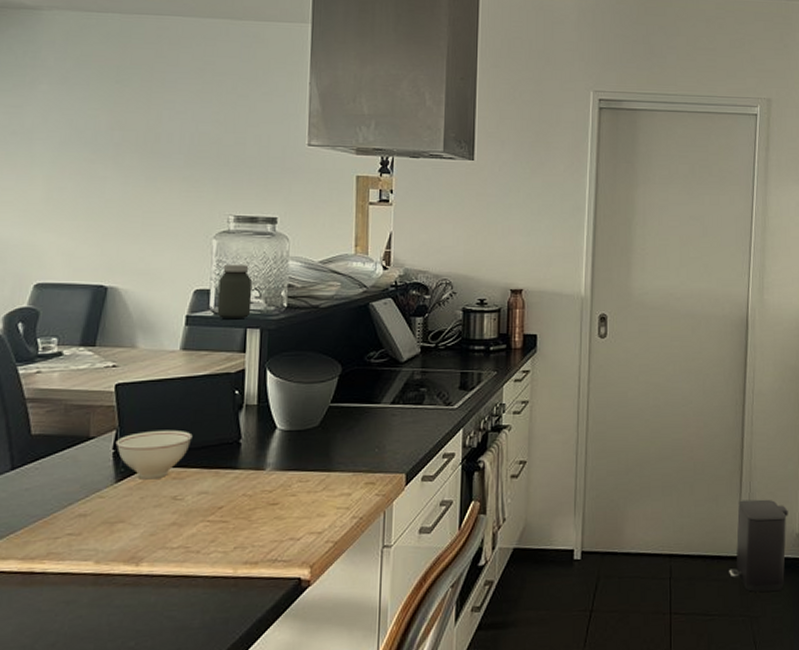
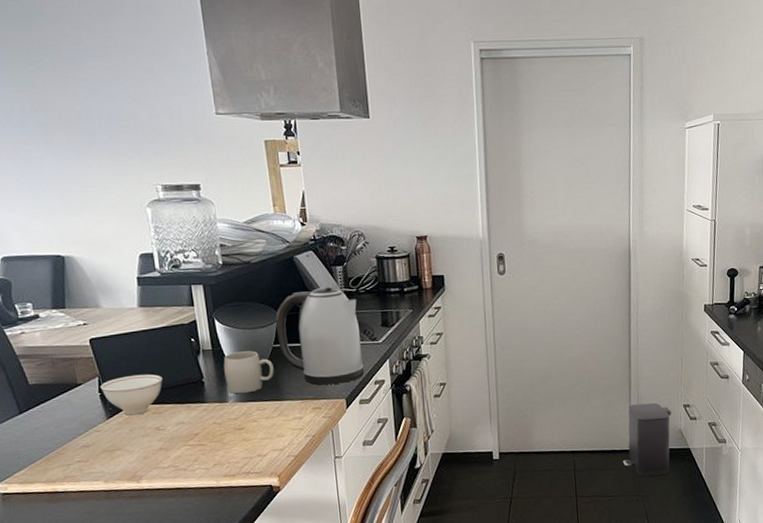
jar: present [217,264,253,320] -> none [159,228,192,279]
mug: none [267,409,327,461] -> present [223,351,274,394]
kettle: none [337,339,435,455] -> present [275,286,364,385]

